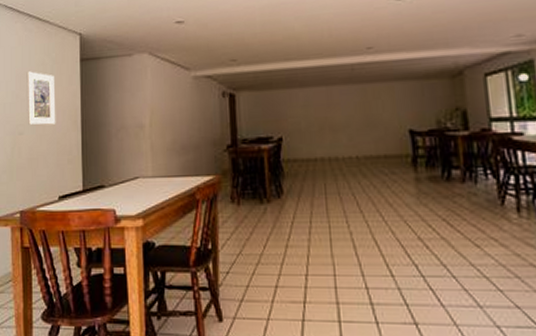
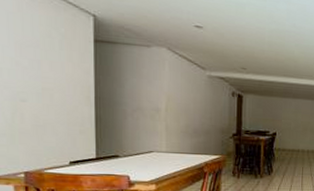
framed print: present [26,71,56,125] -> none [28,40,66,97]

